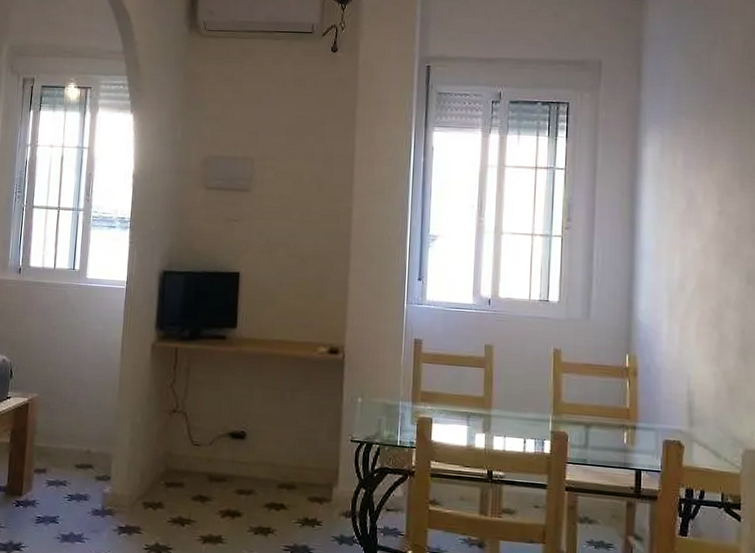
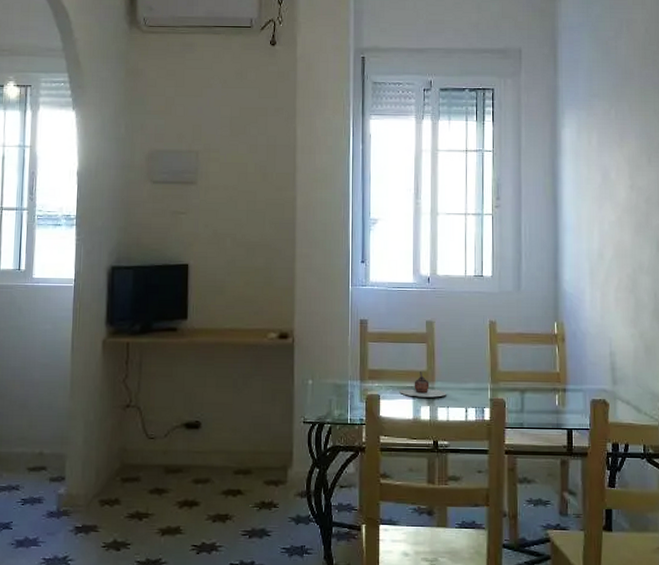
teapot: none [453,397,504,426] -> present [399,371,446,398]

